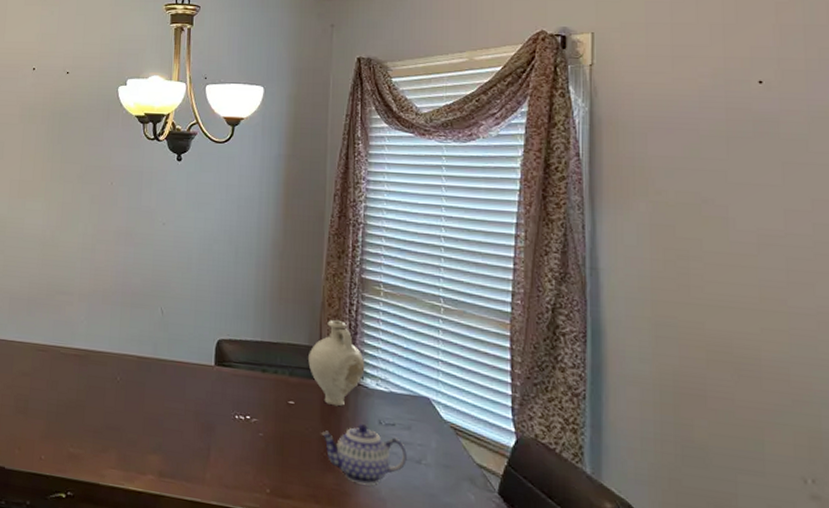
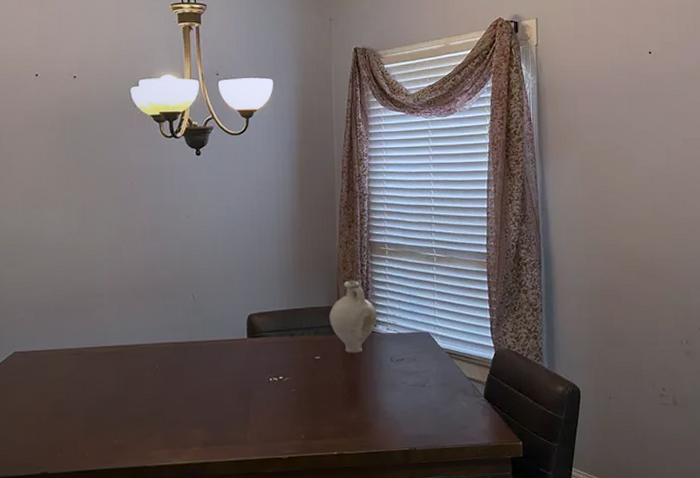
teapot: present [321,424,407,485] -> none [344,364,414,414]

